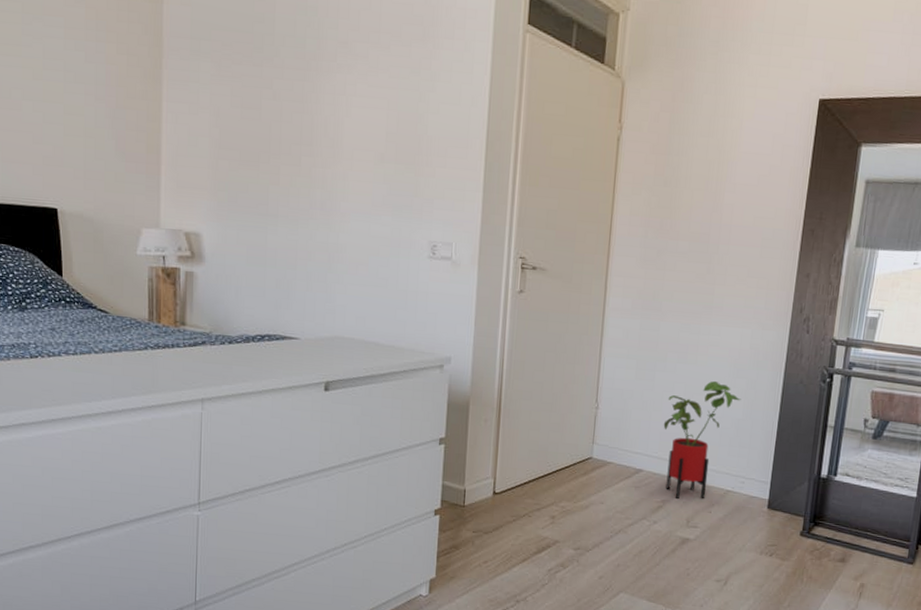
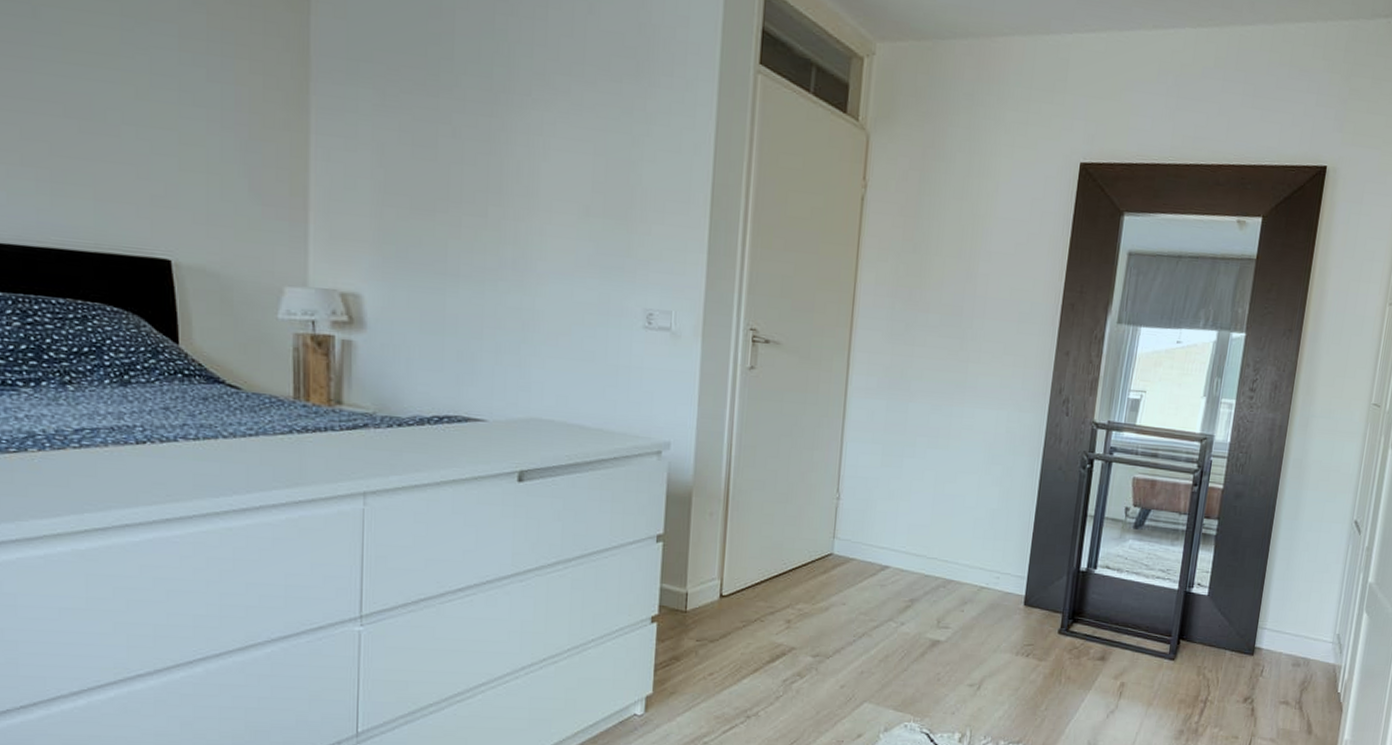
house plant: present [663,380,741,499] -> none [911,467,997,597]

